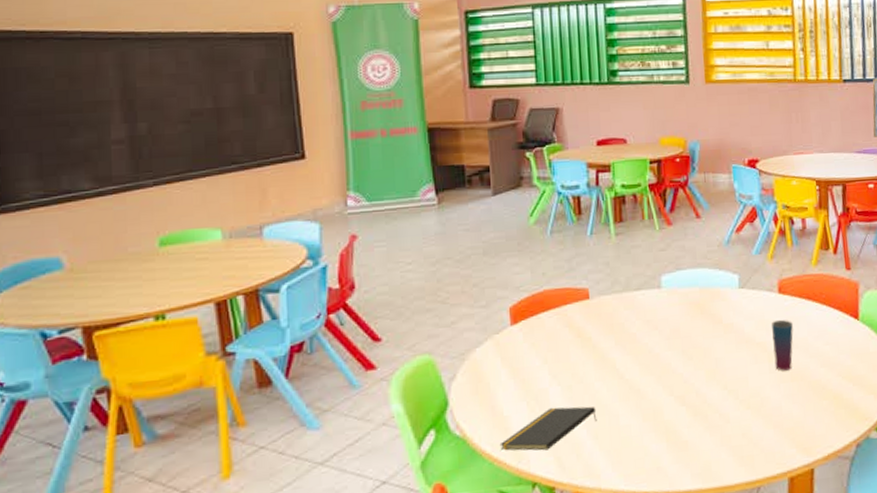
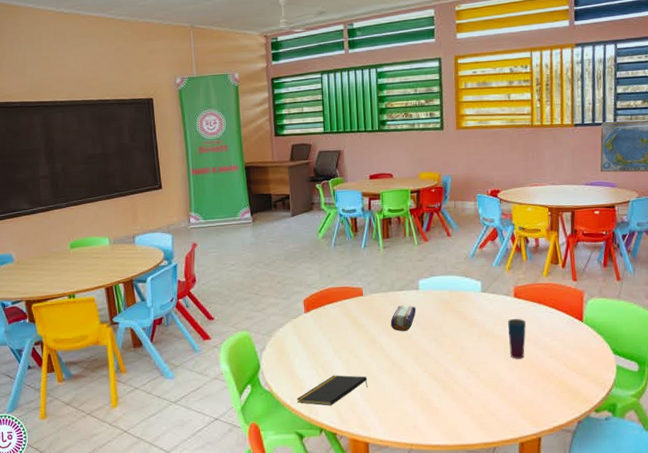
pencil case: none [625,309,659,344] -> present [390,305,416,331]

